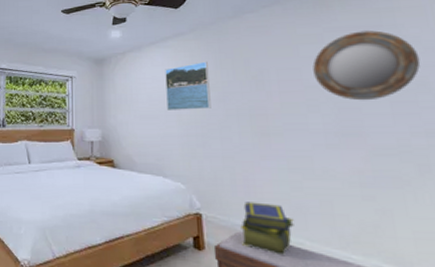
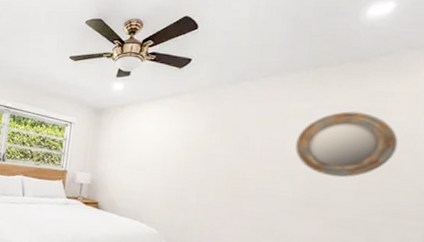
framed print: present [165,61,211,110] -> none [154,122,200,167]

